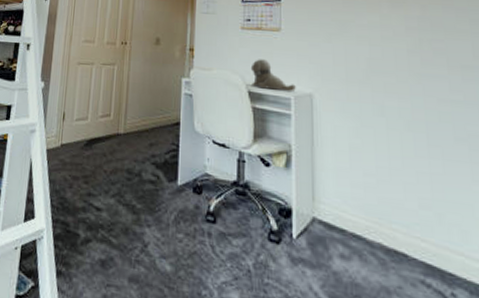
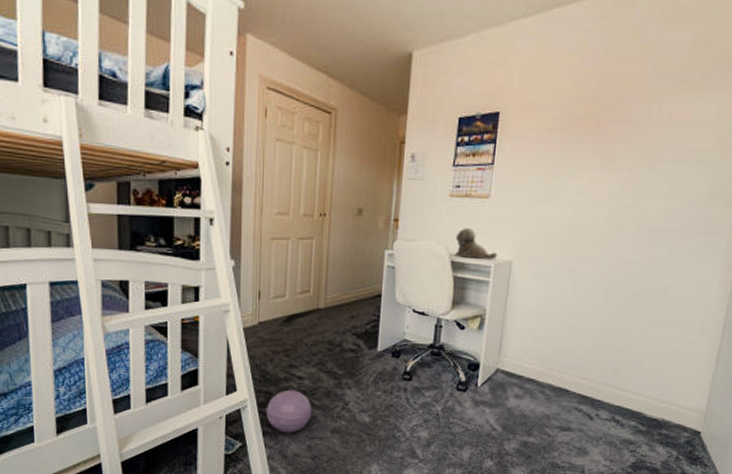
ball: none [61,221,109,277] -> present [265,389,312,433]

